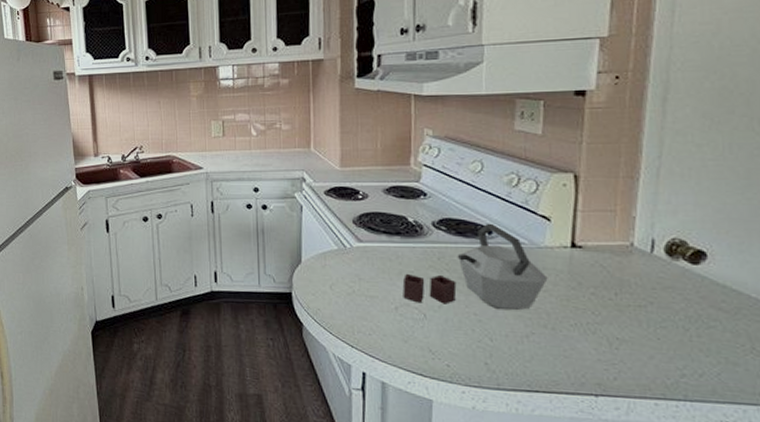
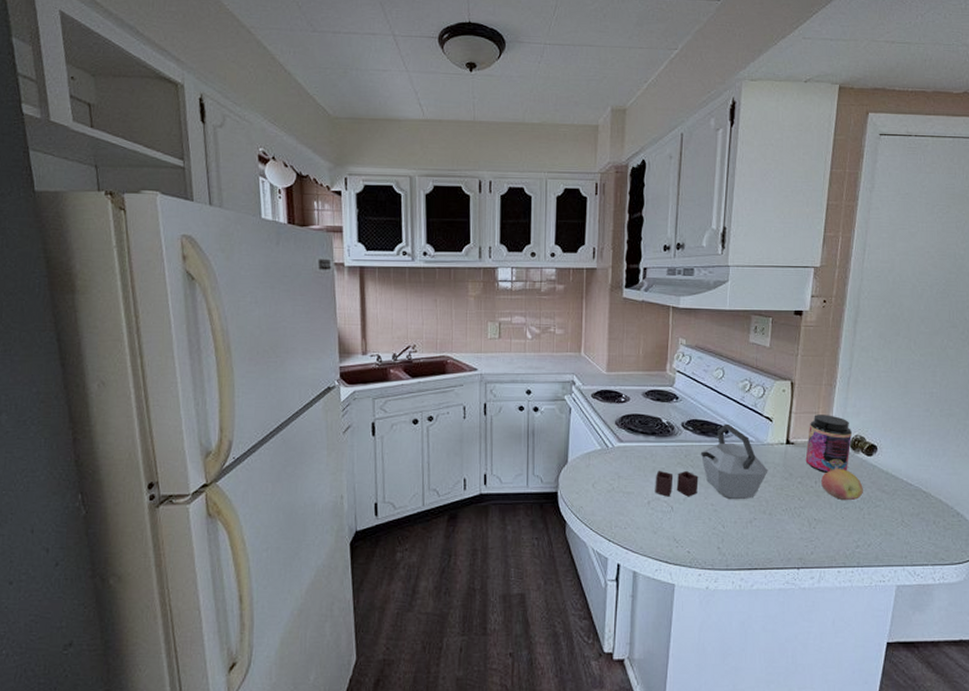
jar: none [599,213,668,283] -> present [805,414,853,473]
fruit: none [624,277,688,319] -> present [821,468,863,501]

